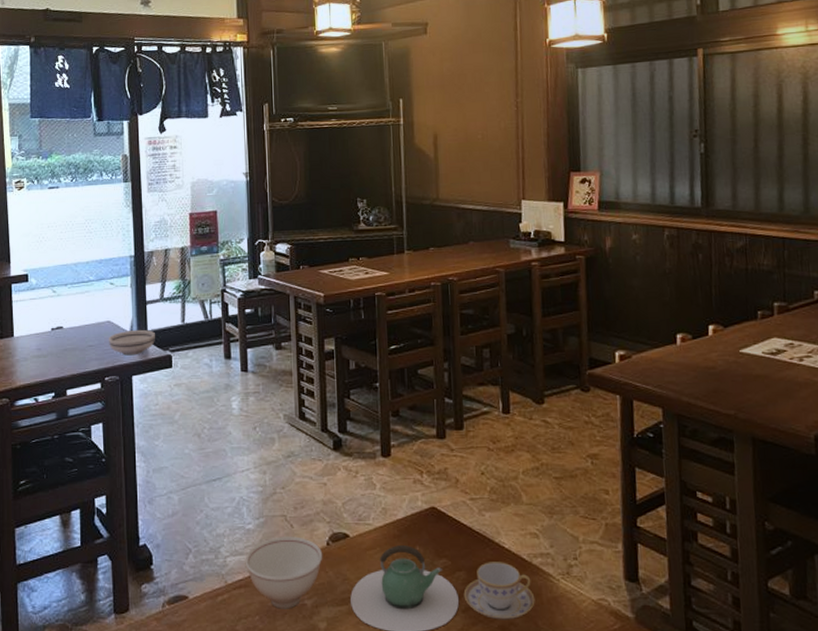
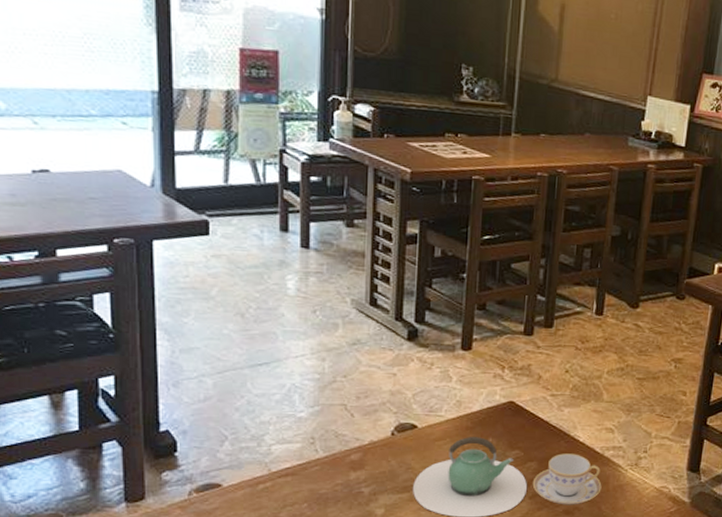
bowl: present [108,329,155,356] -> none [118,184,186,216]
bowl: present [245,536,323,609] -> none [294,425,386,497]

